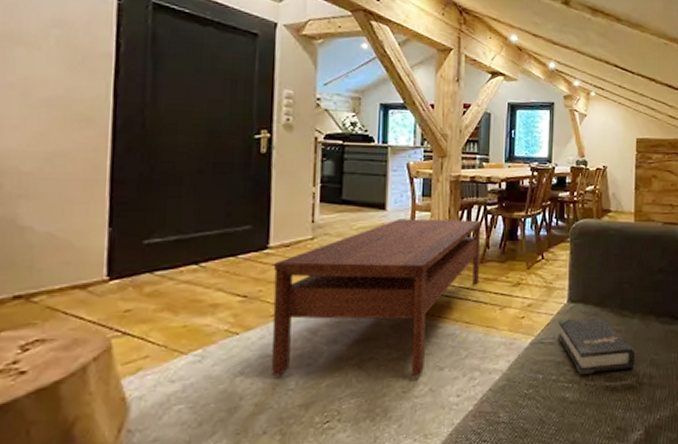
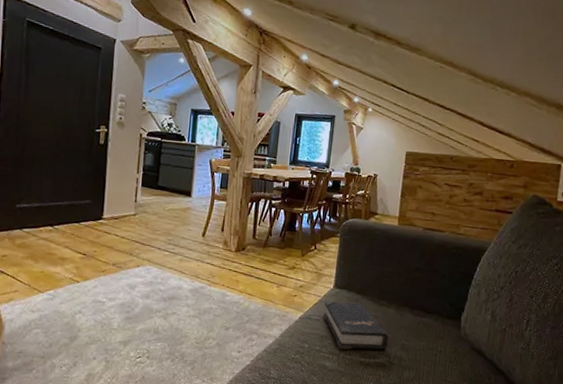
coffee table: present [271,218,482,377] -> none [101,204,267,332]

